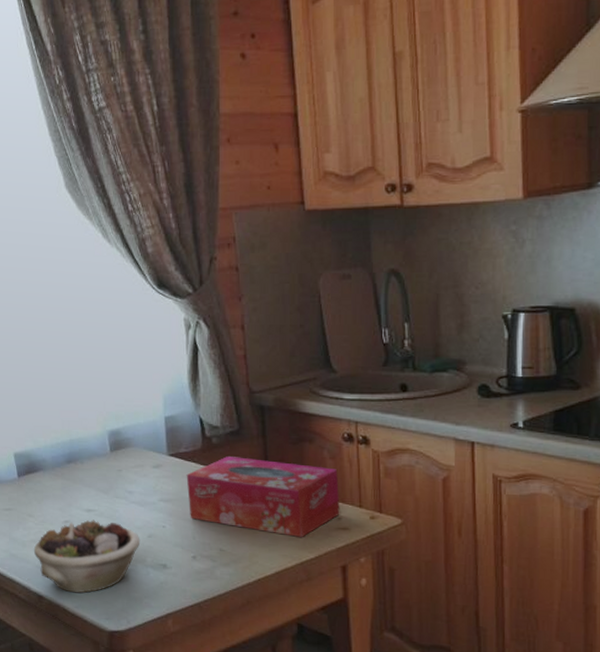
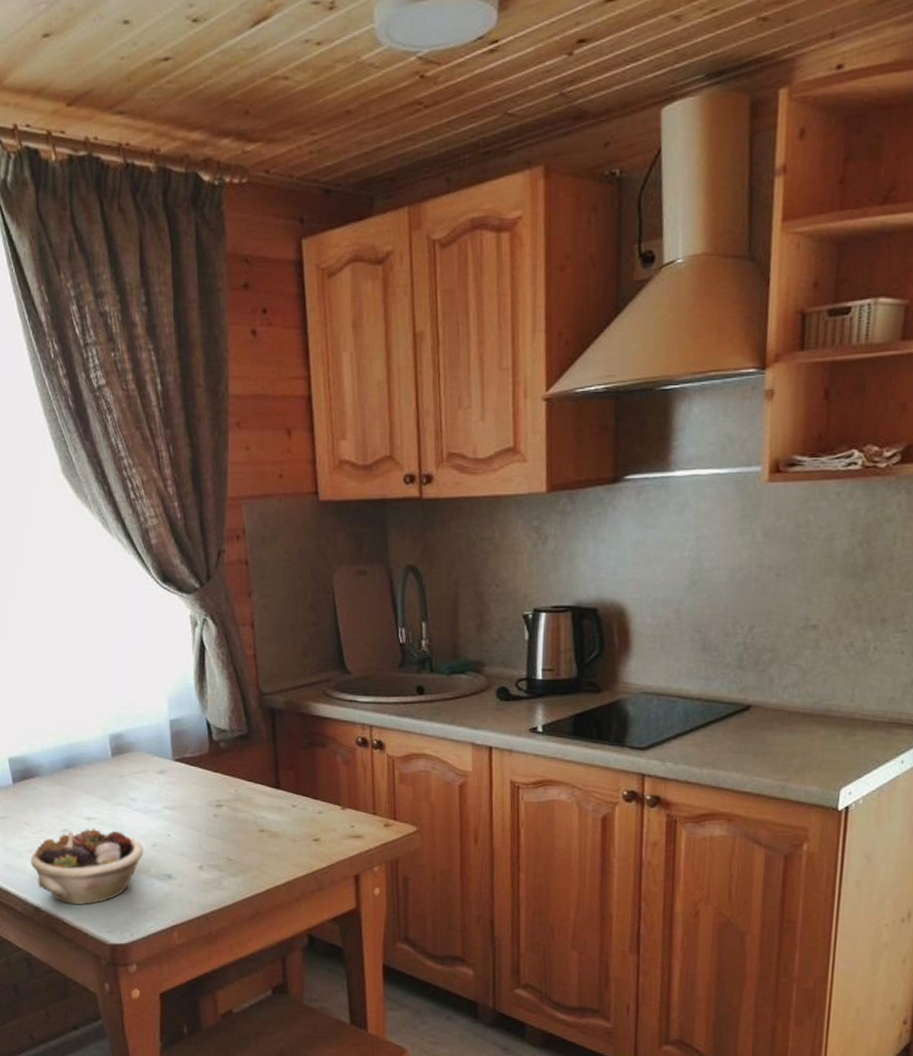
tissue box: present [186,456,340,537] -> none [192,762,353,846]

